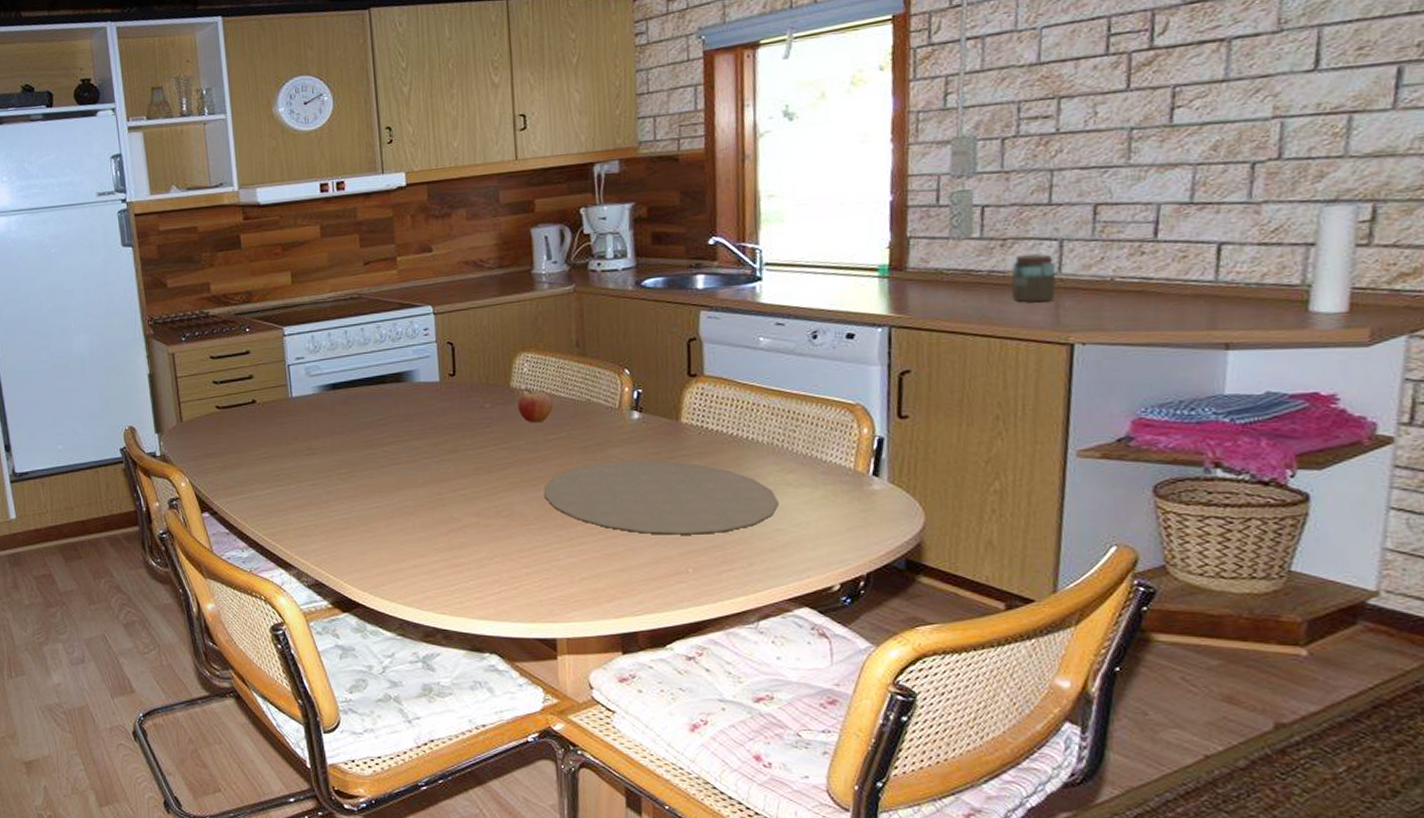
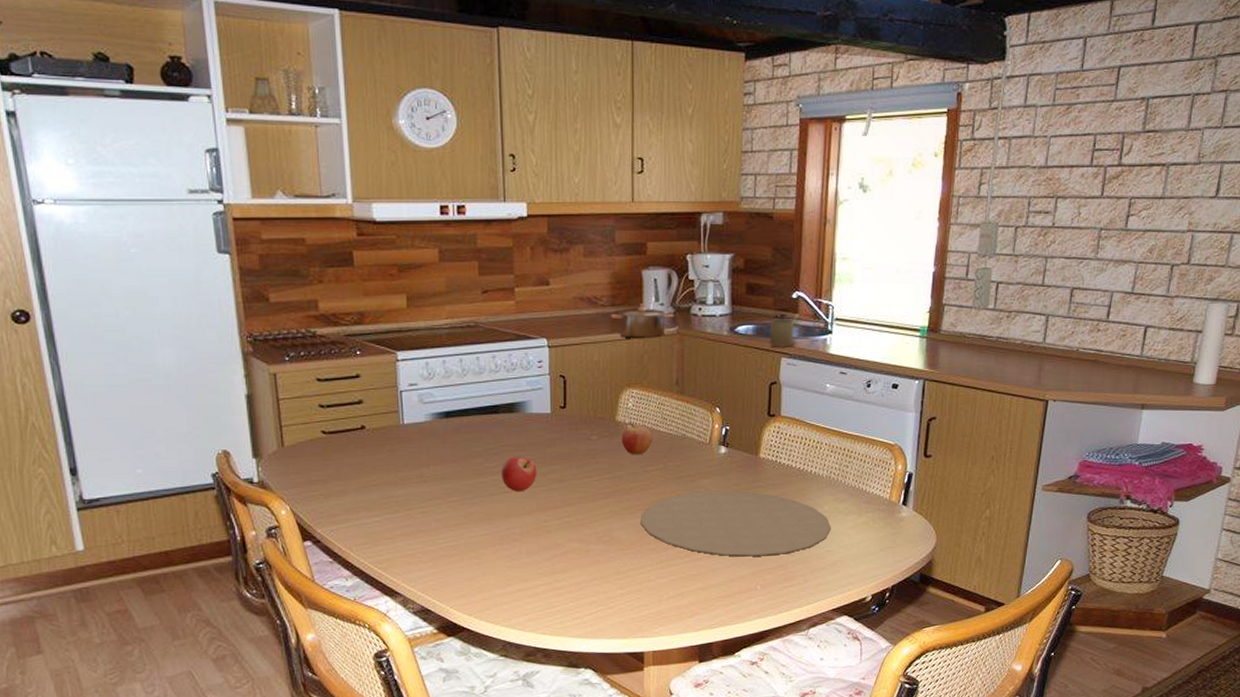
fruit: none [390,426,429,464] -> present [500,456,537,492]
cooking pot: none [498,262,570,301] -> present [610,302,675,339]
mug: none [683,267,724,300] -> present [769,317,802,347]
peanut butter: present [1010,254,1056,303] -> none [1010,325,1042,365]

